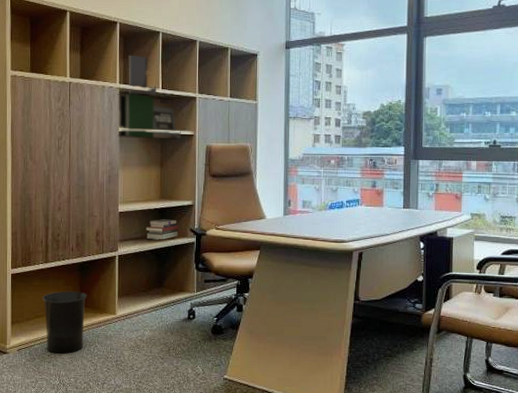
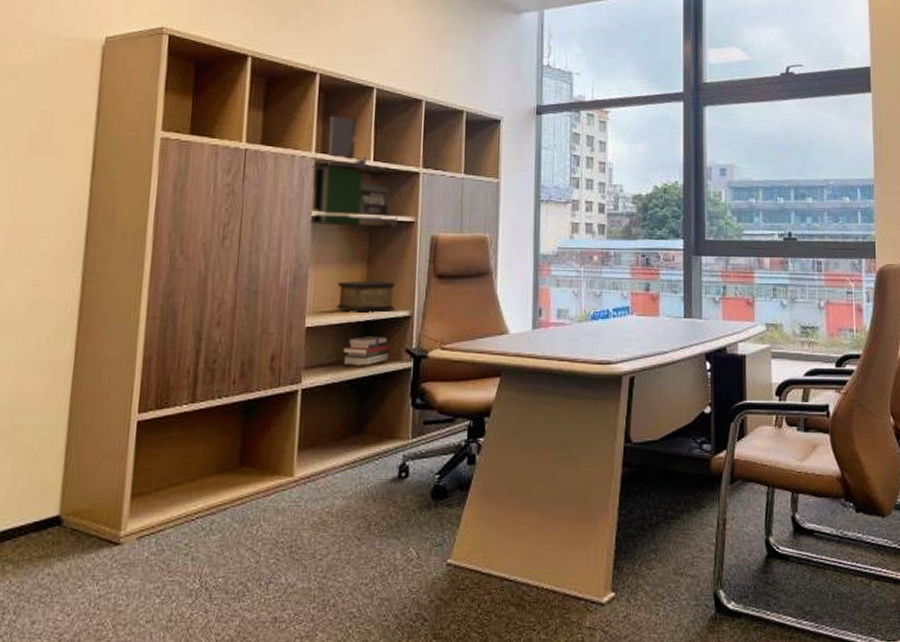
waste bin: present [43,291,87,354] -> none [183,444,252,540]
decorative box: none [139,179,182,202] -> present [336,280,396,313]

